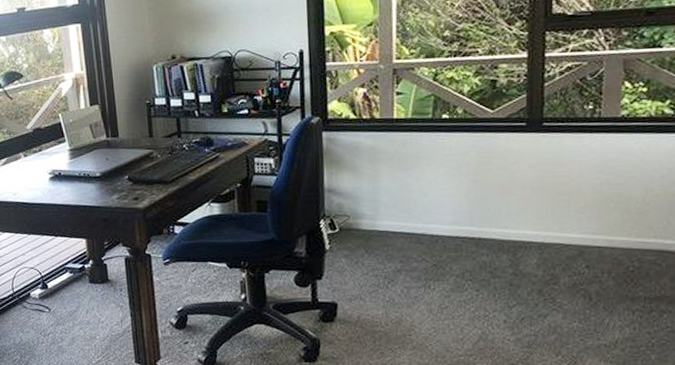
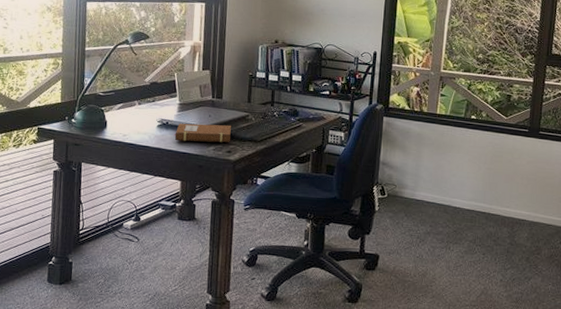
notebook: none [69,168,135,194] -> present [173,123,231,143]

